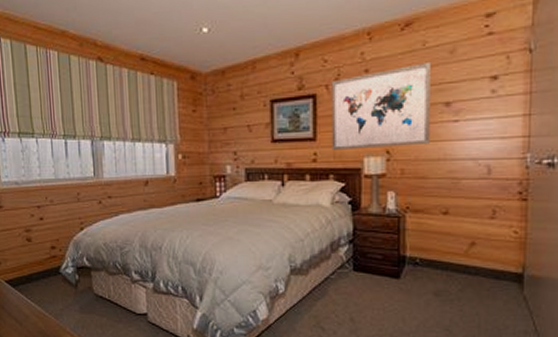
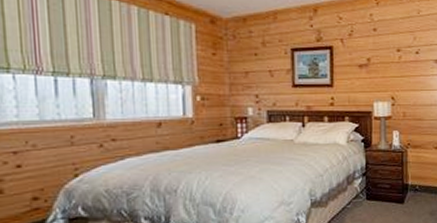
wall art: present [331,61,430,150] -> none [345,26,424,95]

